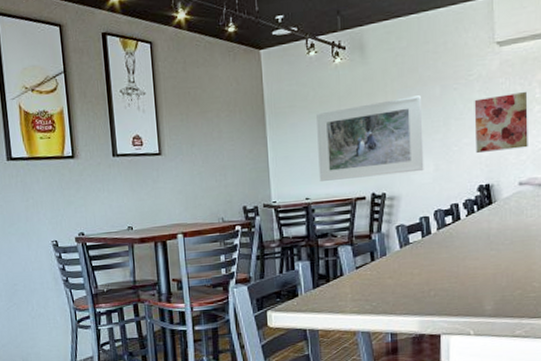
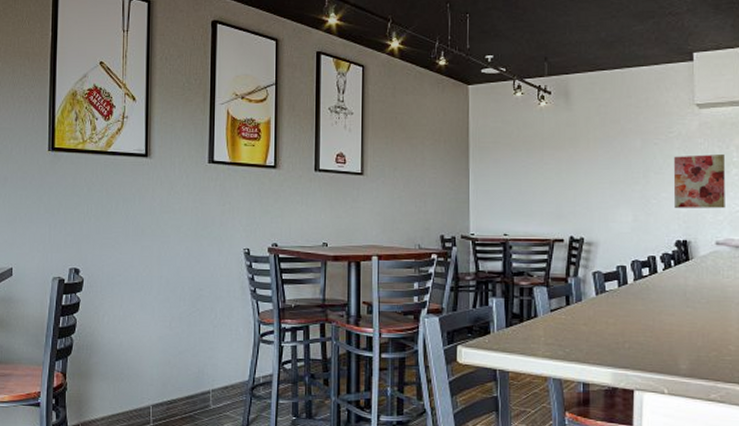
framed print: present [316,95,424,181] -> none [519,146,623,220]

